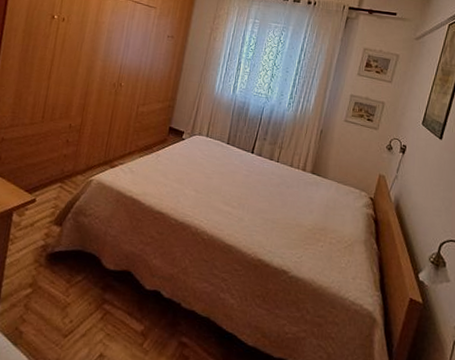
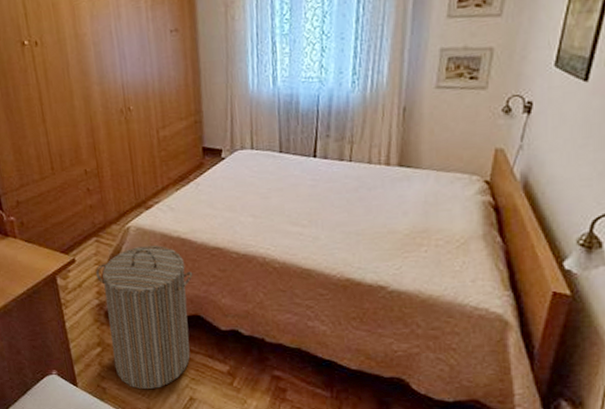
laundry hamper: none [38,198,135,340] -> present [96,245,193,390]

